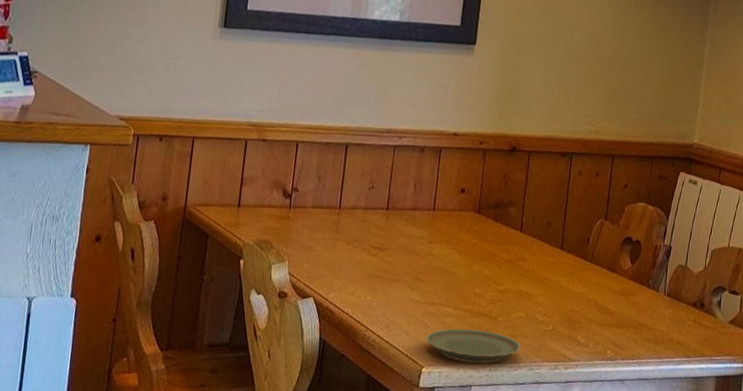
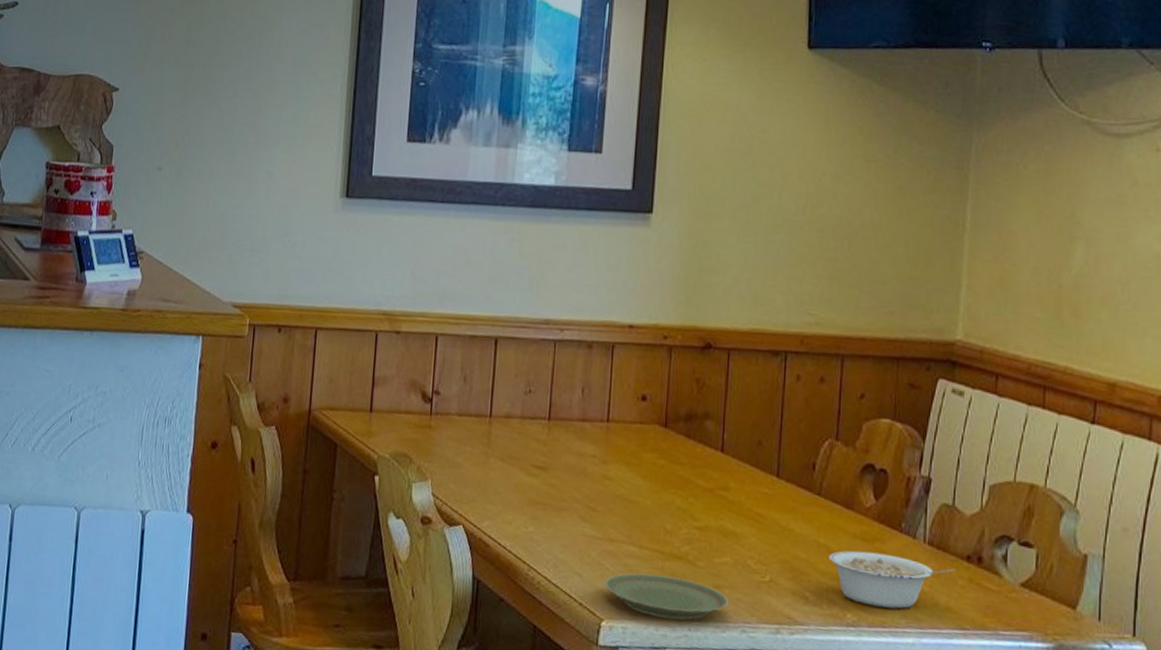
legume: none [596,303,684,345] -> present [828,550,954,609]

